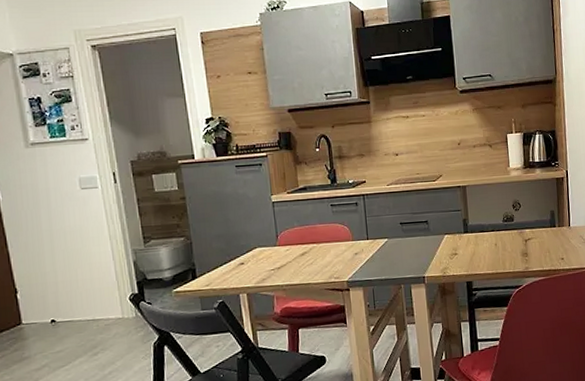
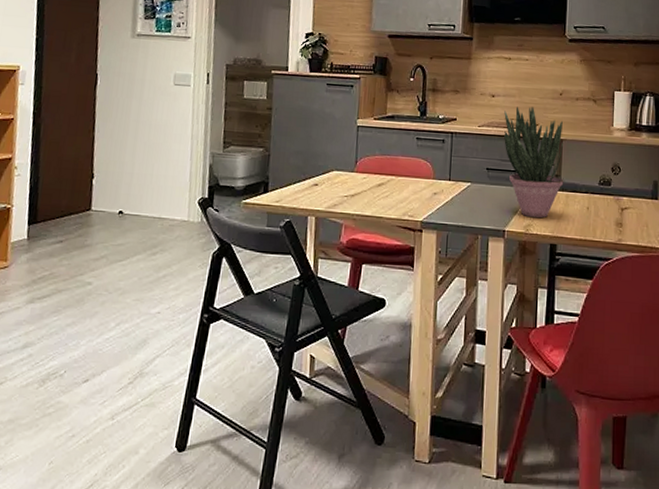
potted plant: none [409,159,472,261] -> present [504,107,564,218]

